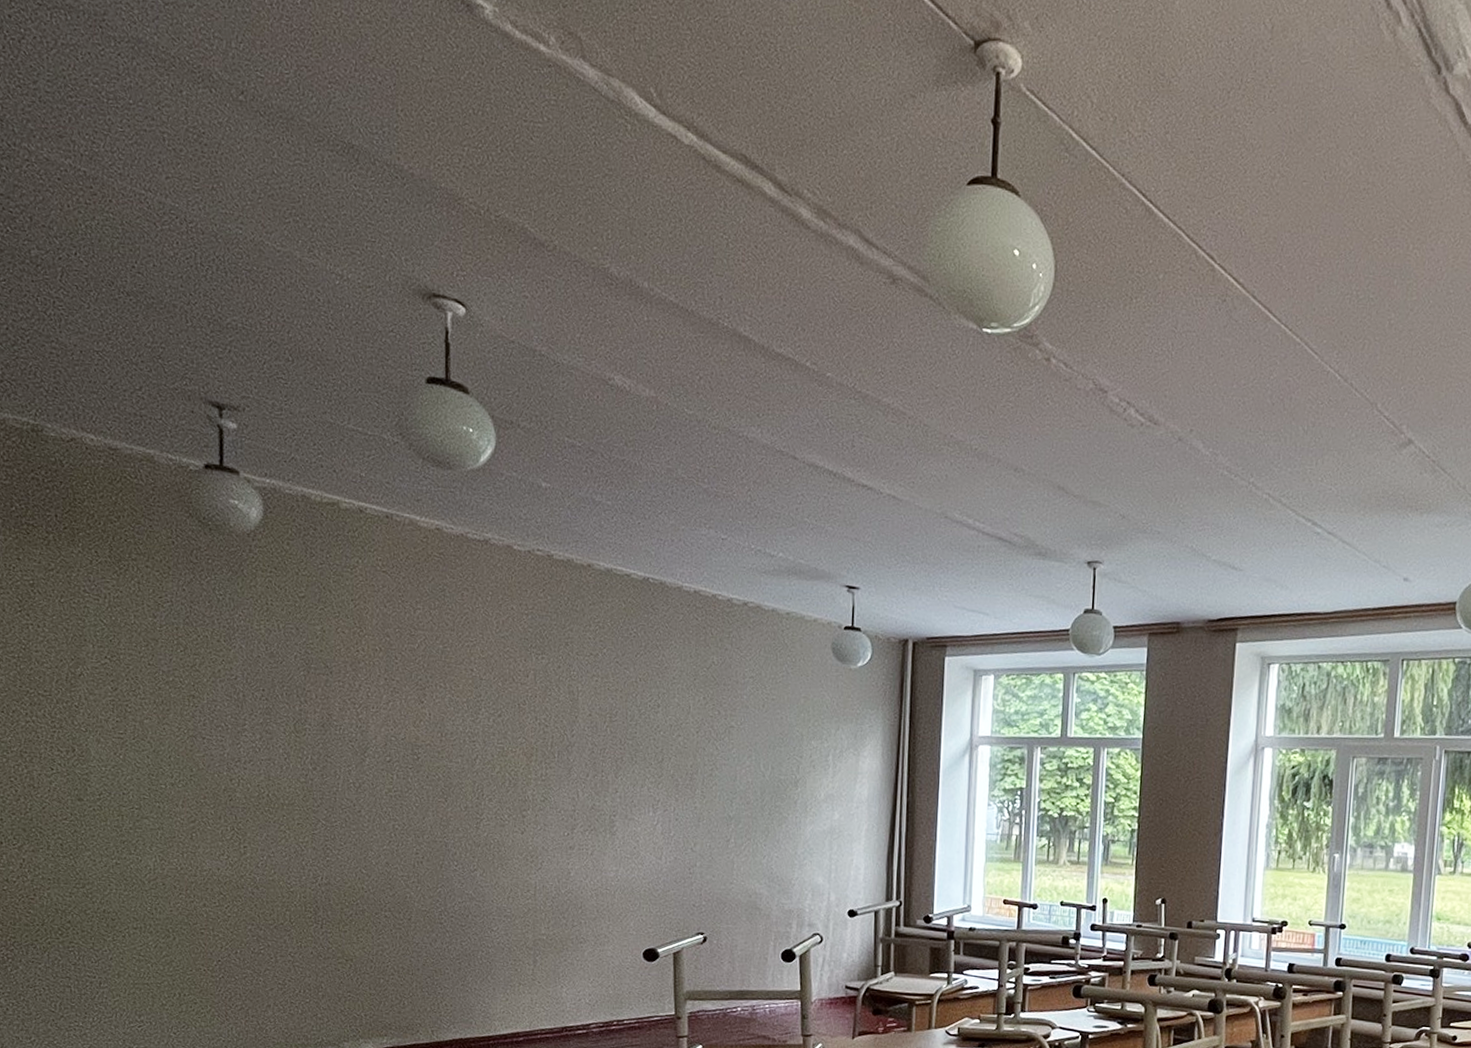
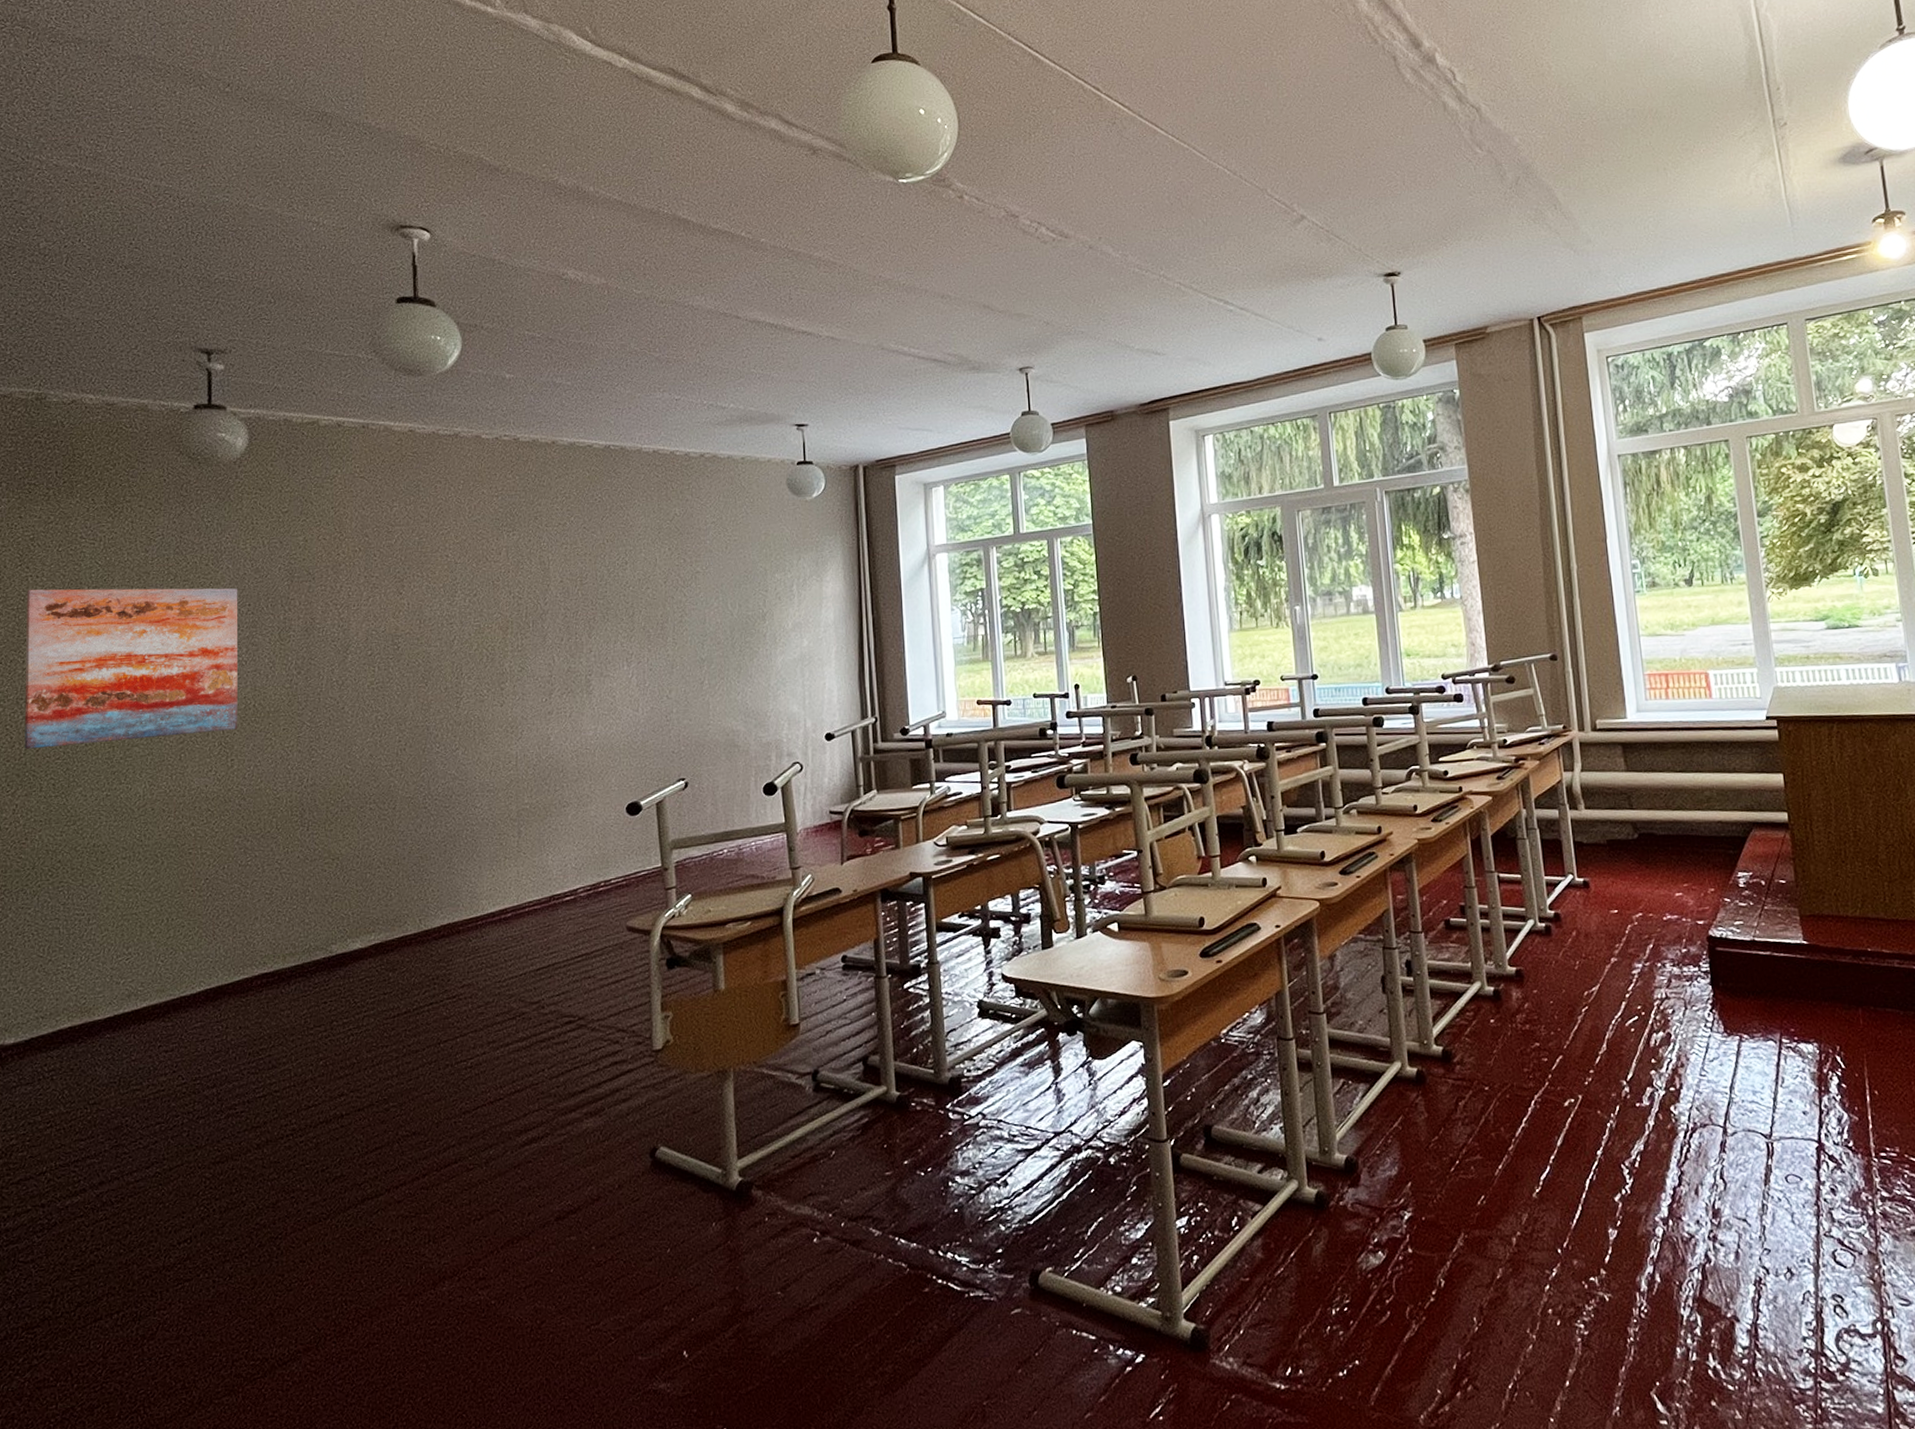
wall art: none [28,638,252,817] -> present [24,588,238,749]

